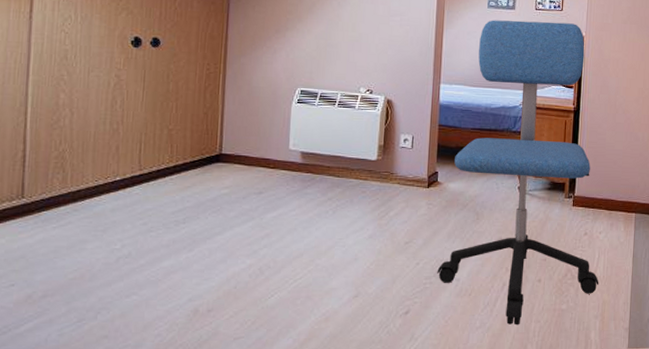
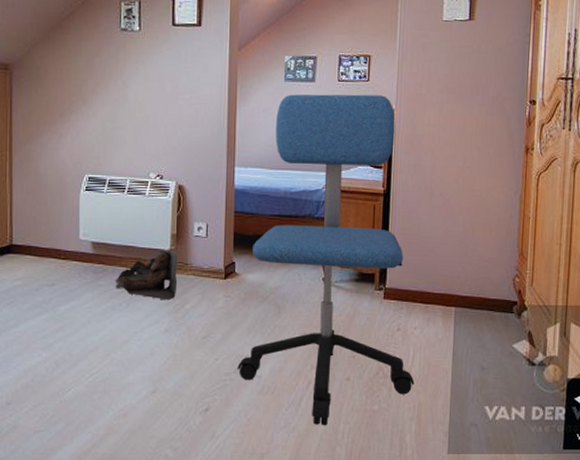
bag: none [322,159,384,208] -> present [114,249,178,300]

